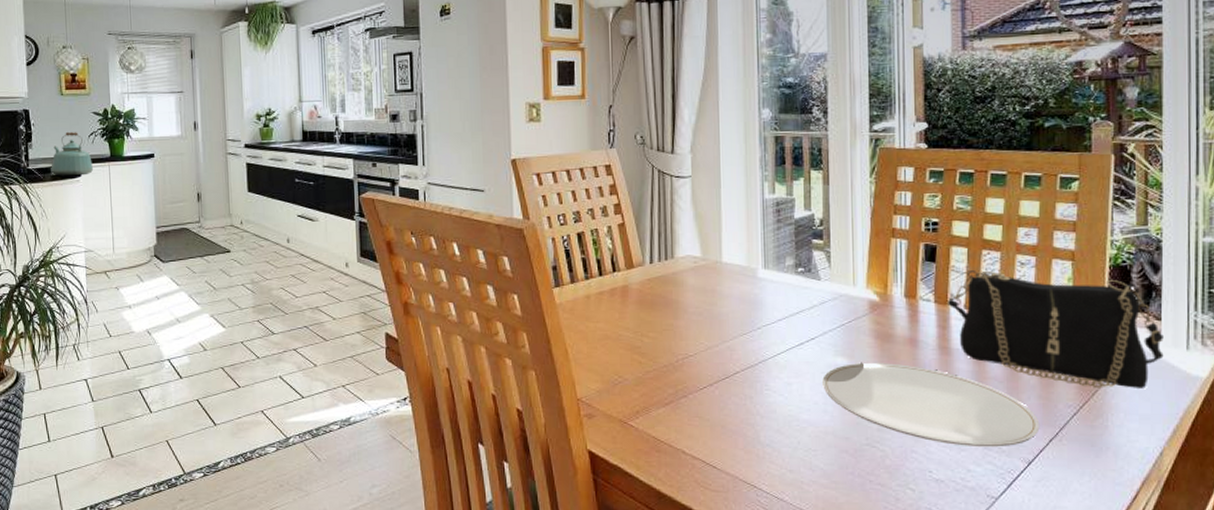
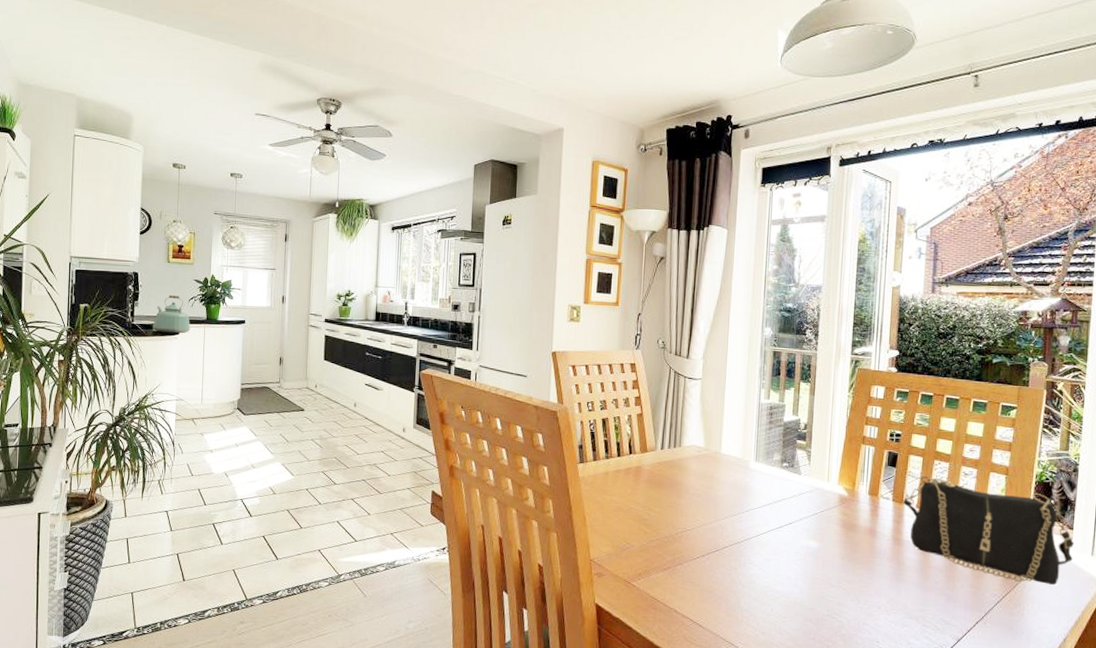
plate: present [822,363,1040,448] -> none [795,546,970,626]

